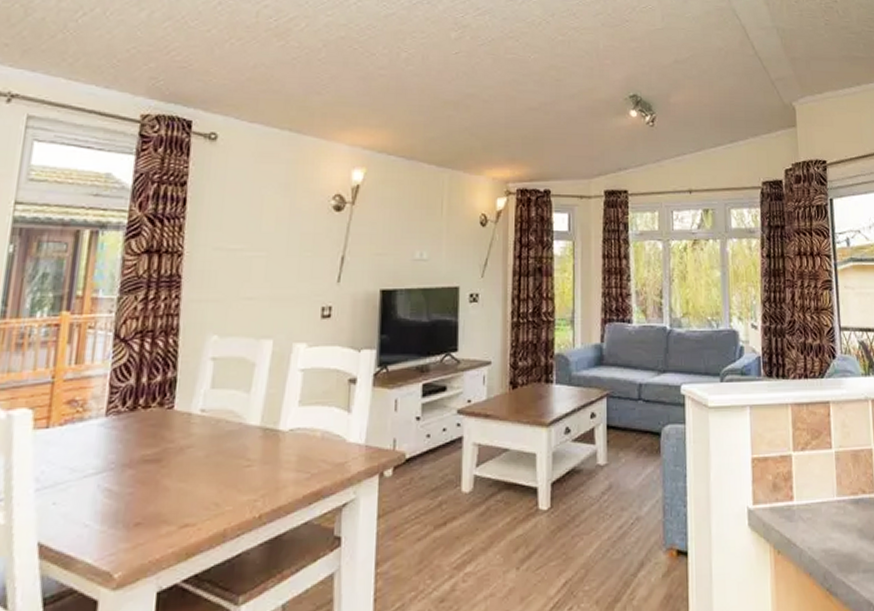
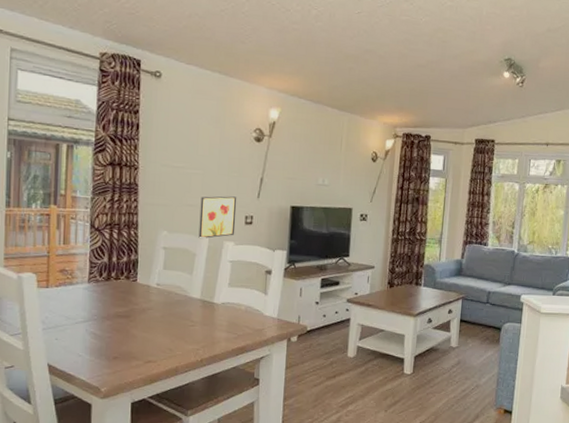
wall art: none [259,282,311,343] -> present [198,196,237,239]

